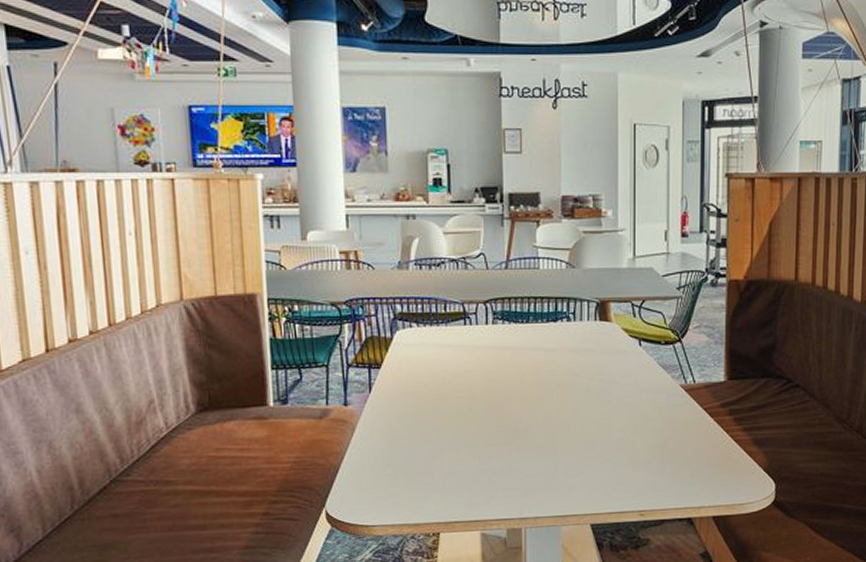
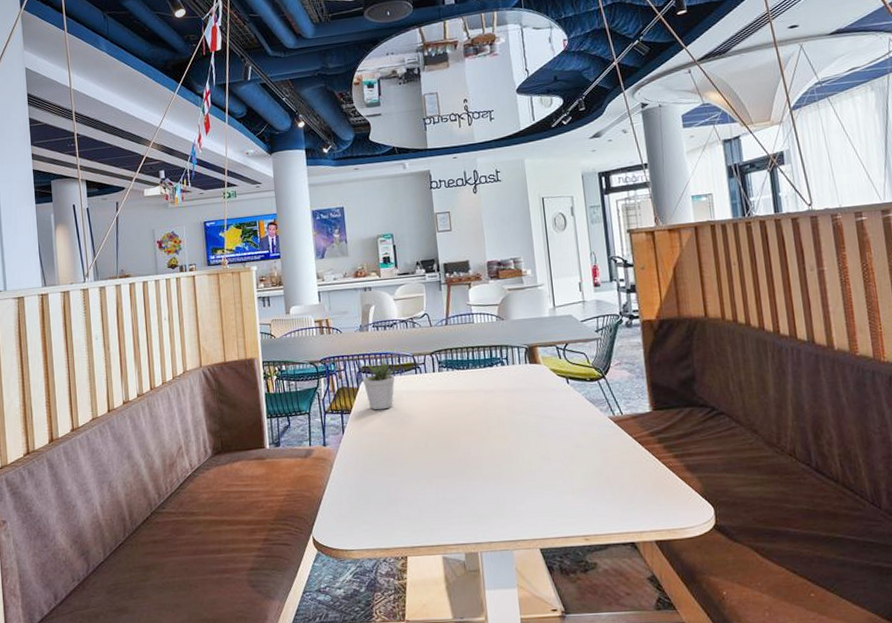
potted plant: none [398,305,439,366] -> present [362,359,395,410]

